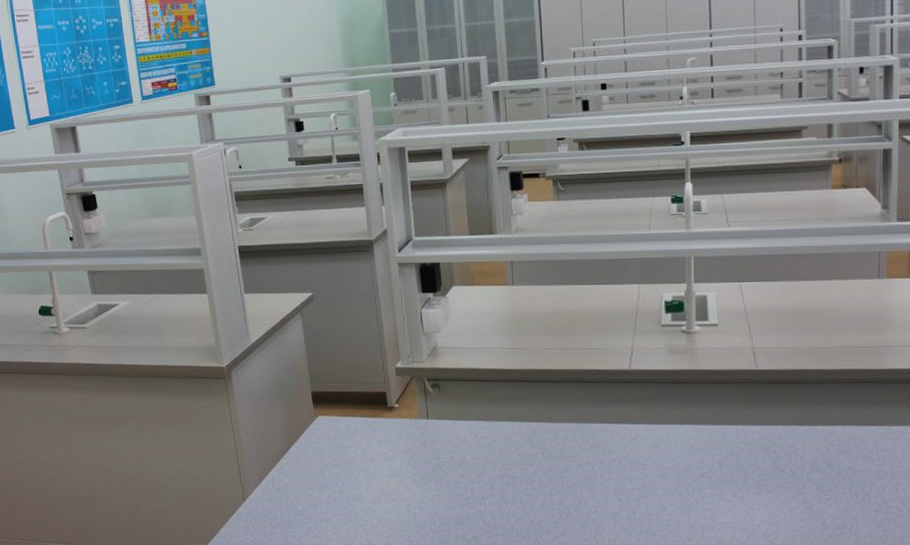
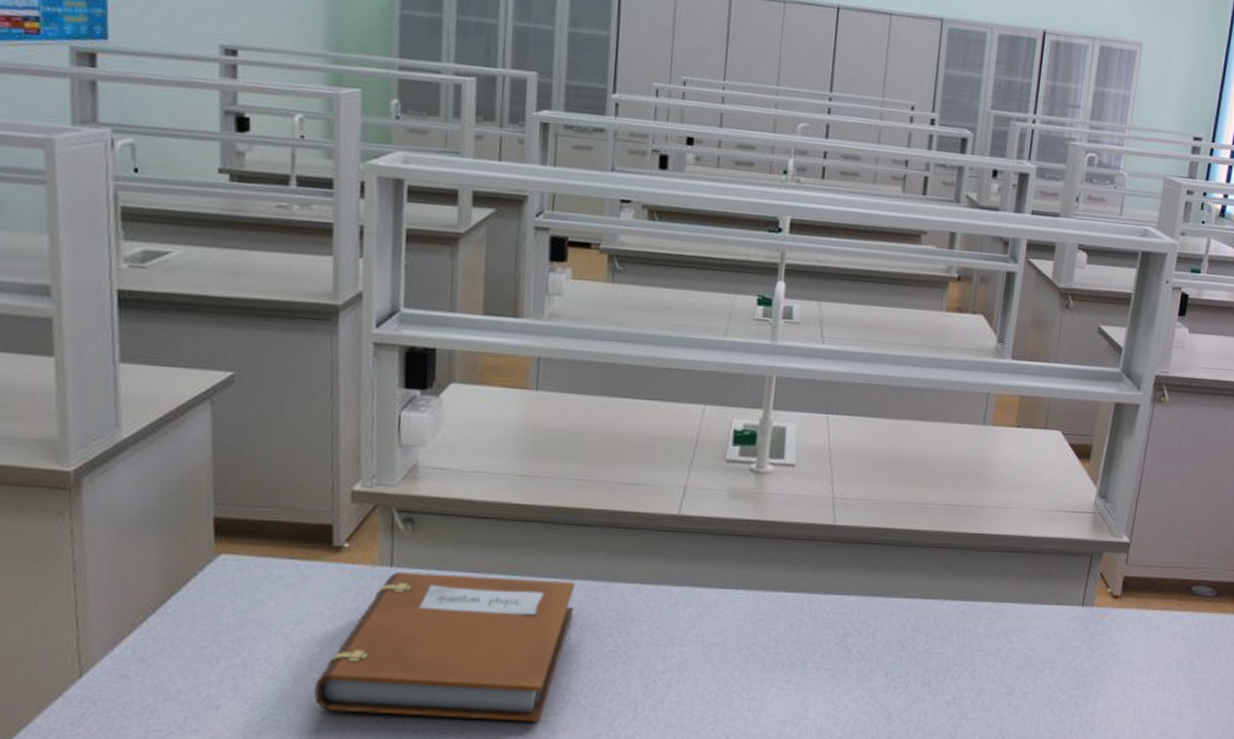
notebook: none [387,423,559,529] -> present [314,572,576,722]

